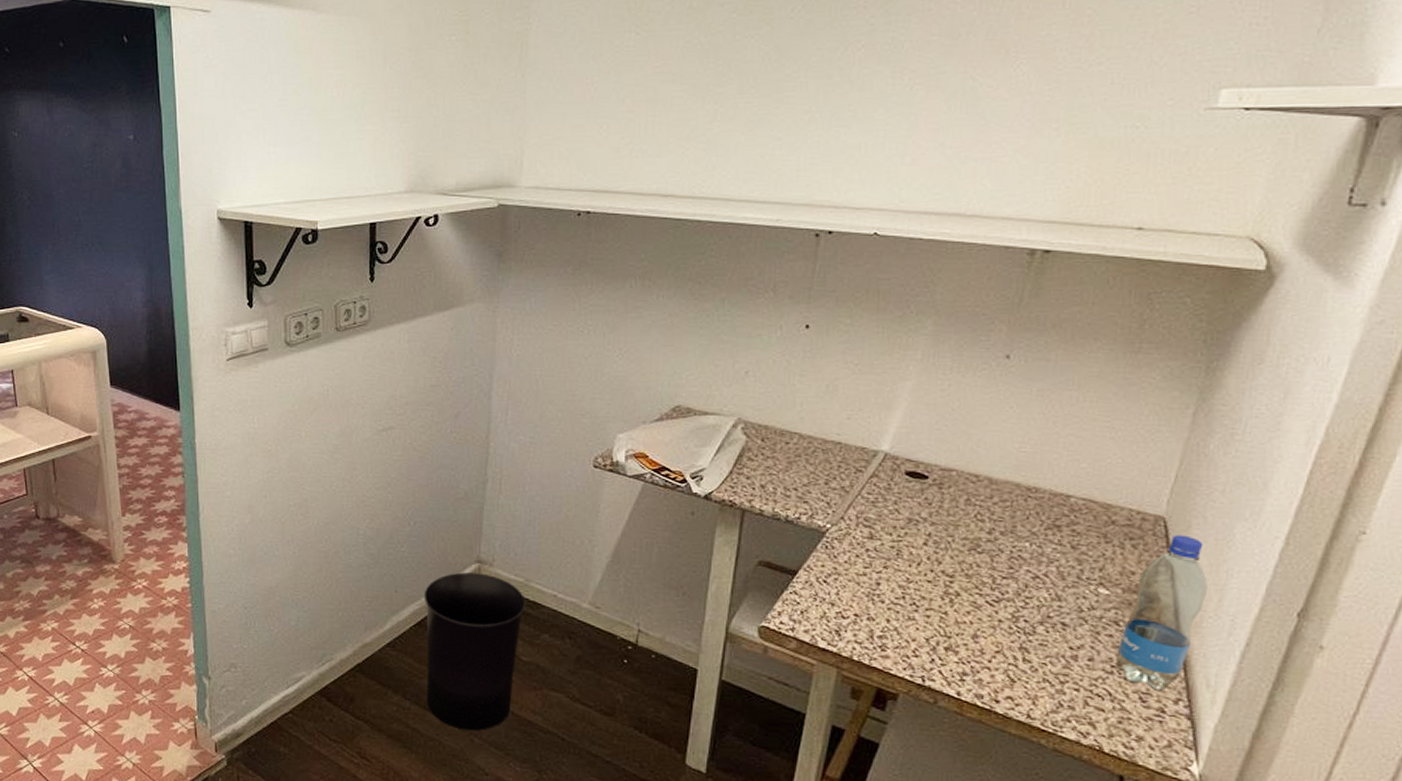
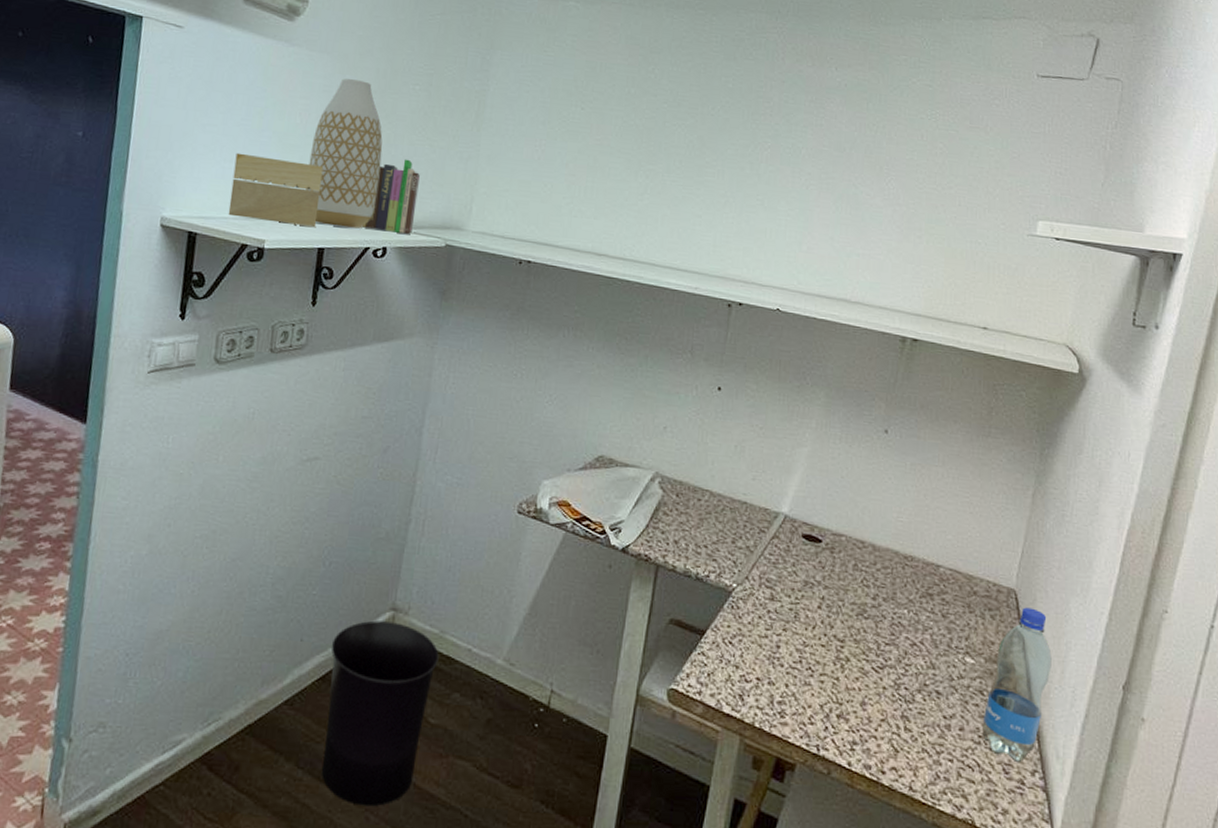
decorative box: none [279,135,366,202] -> present [228,152,324,227]
vase: none [351,39,424,199] -> present [305,78,383,229]
books: none [412,118,465,198] -> present [362,159,420,234]

